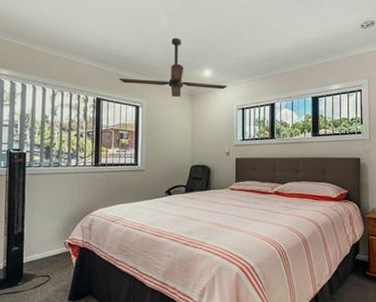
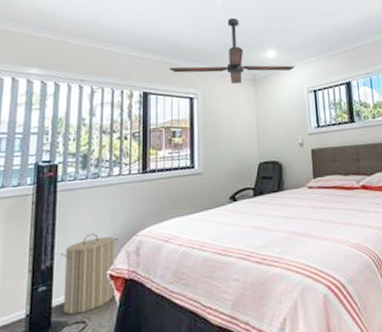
laundry hamper: none [28,210,76,270] -> present [59,233,119,315]

